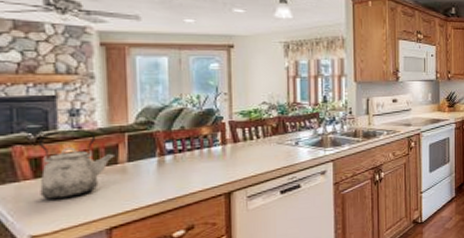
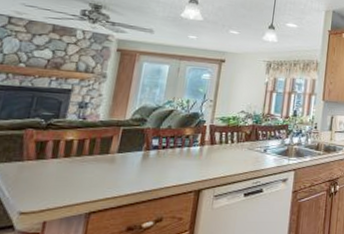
kettle: present [39,130,116,200] -> none [37,119,109,181]

